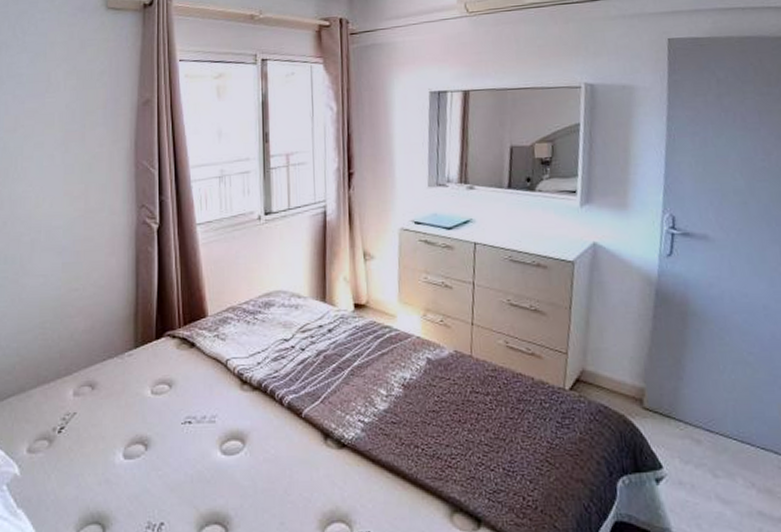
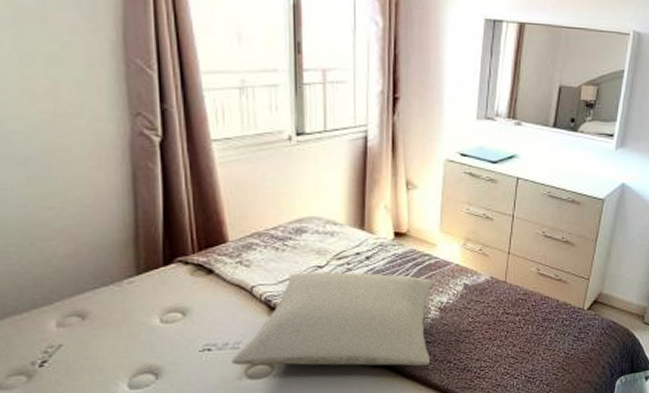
pillow: none [209,344,397,450] -> present [232,271,433,366]

